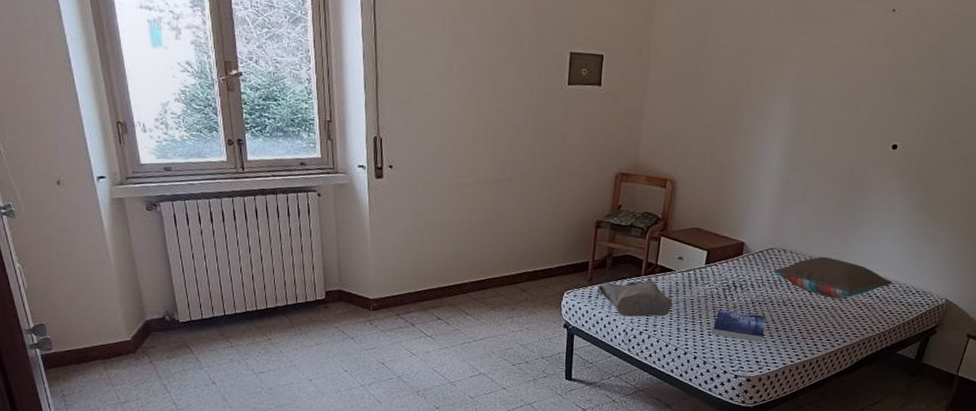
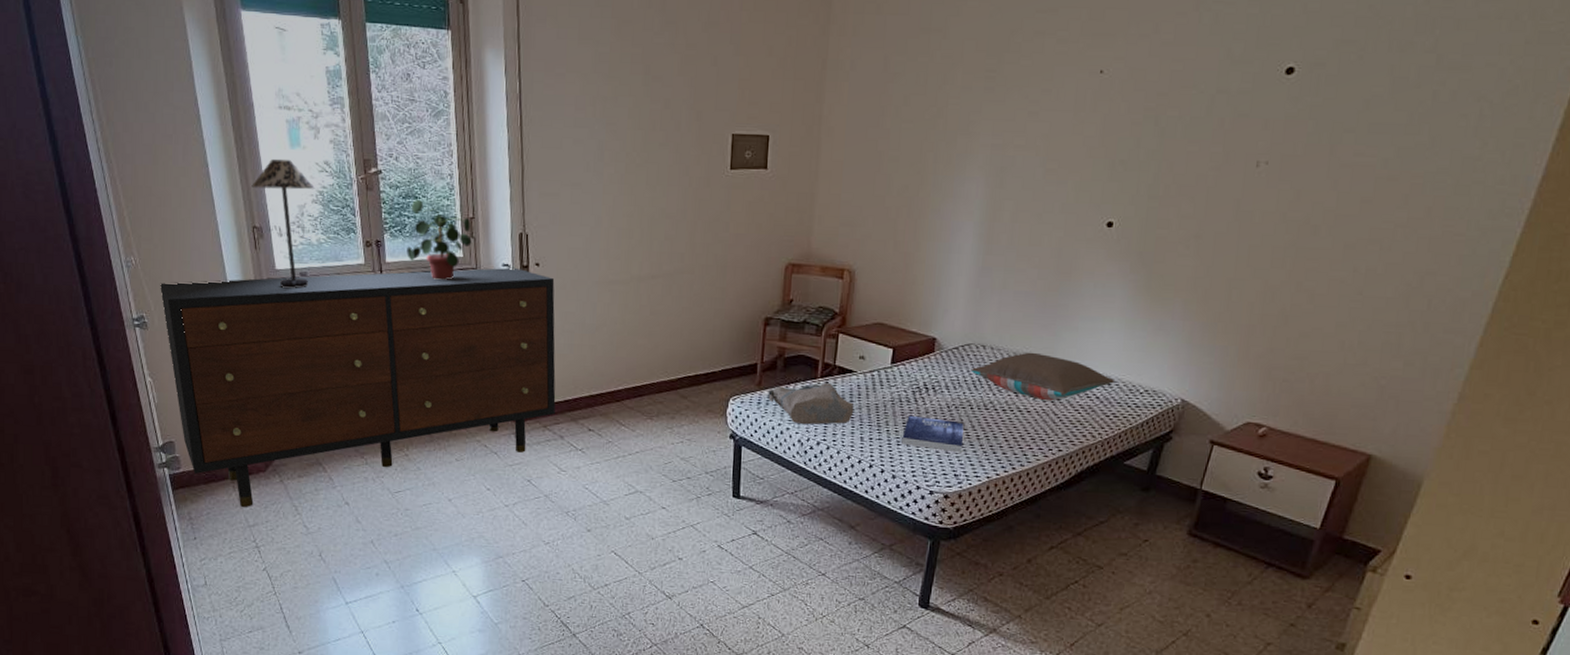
dresser: none [26,168,408,387] -> present [160,267,556,508]
table lamp: none [115,58,178,182] -> present [251,159,316,288]
potted plant: none [267,101,329,179] -> present [407,199,472,280]

